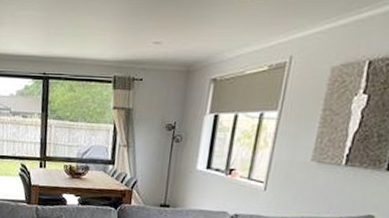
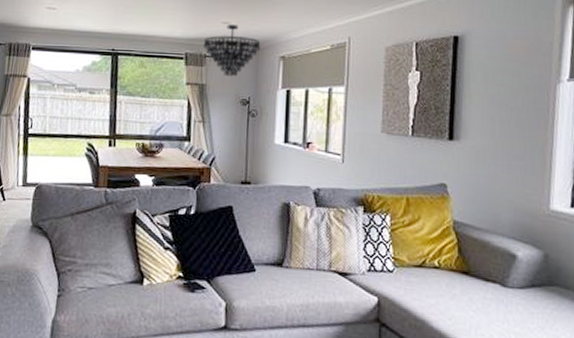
chandelier: none [132,44,192,101] -> present [203,24,261,77]

